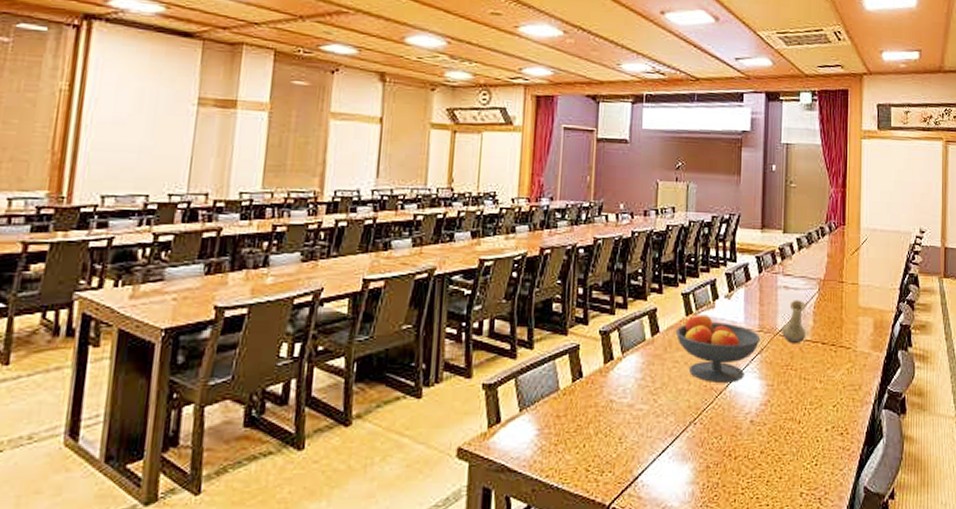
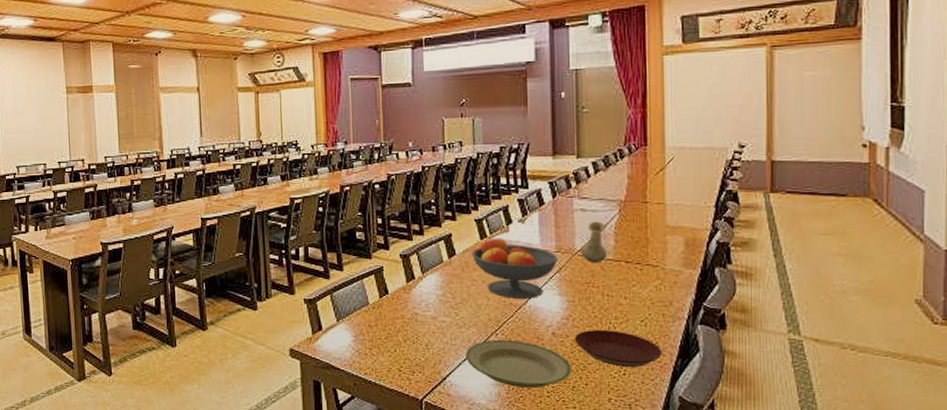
plate: none [661,429,767,486] -> present [466,339,572,389]
plate: none [771,415,851,456] -> present [574,329,662,367]

